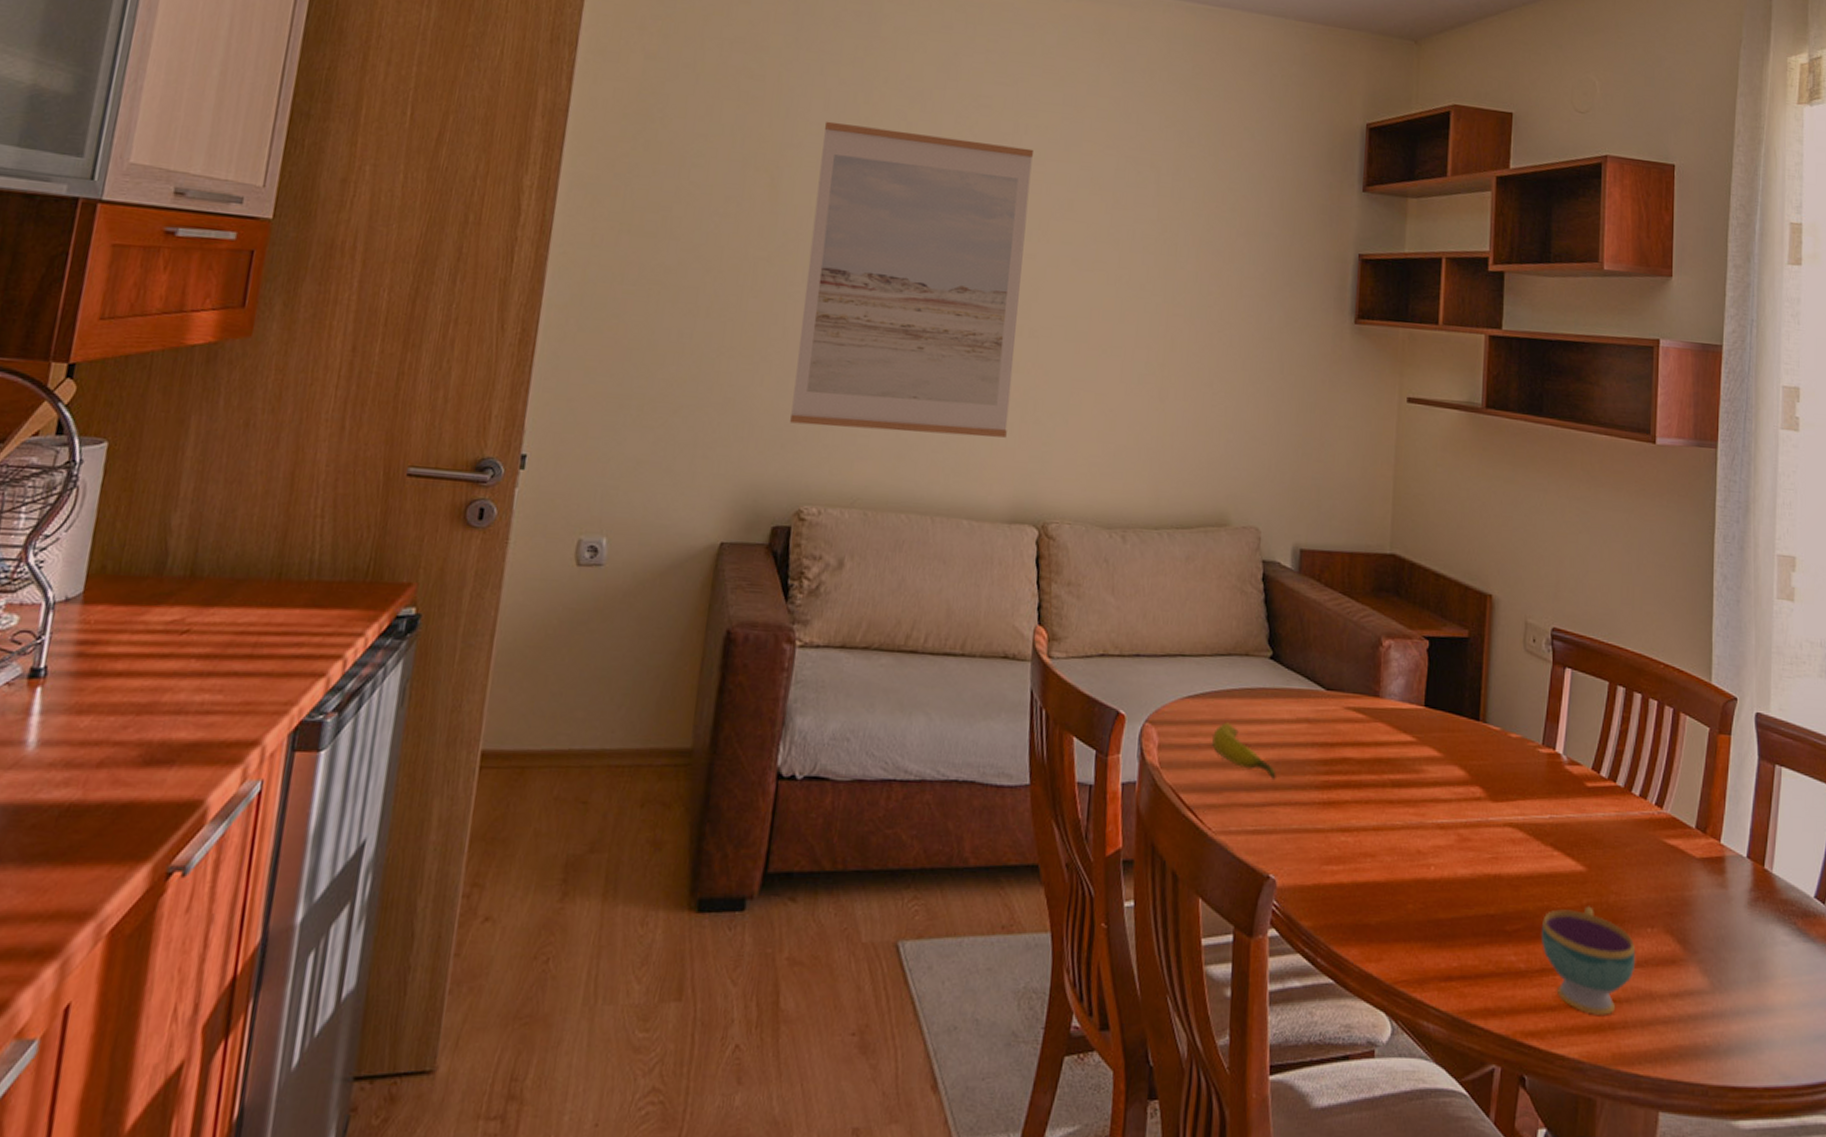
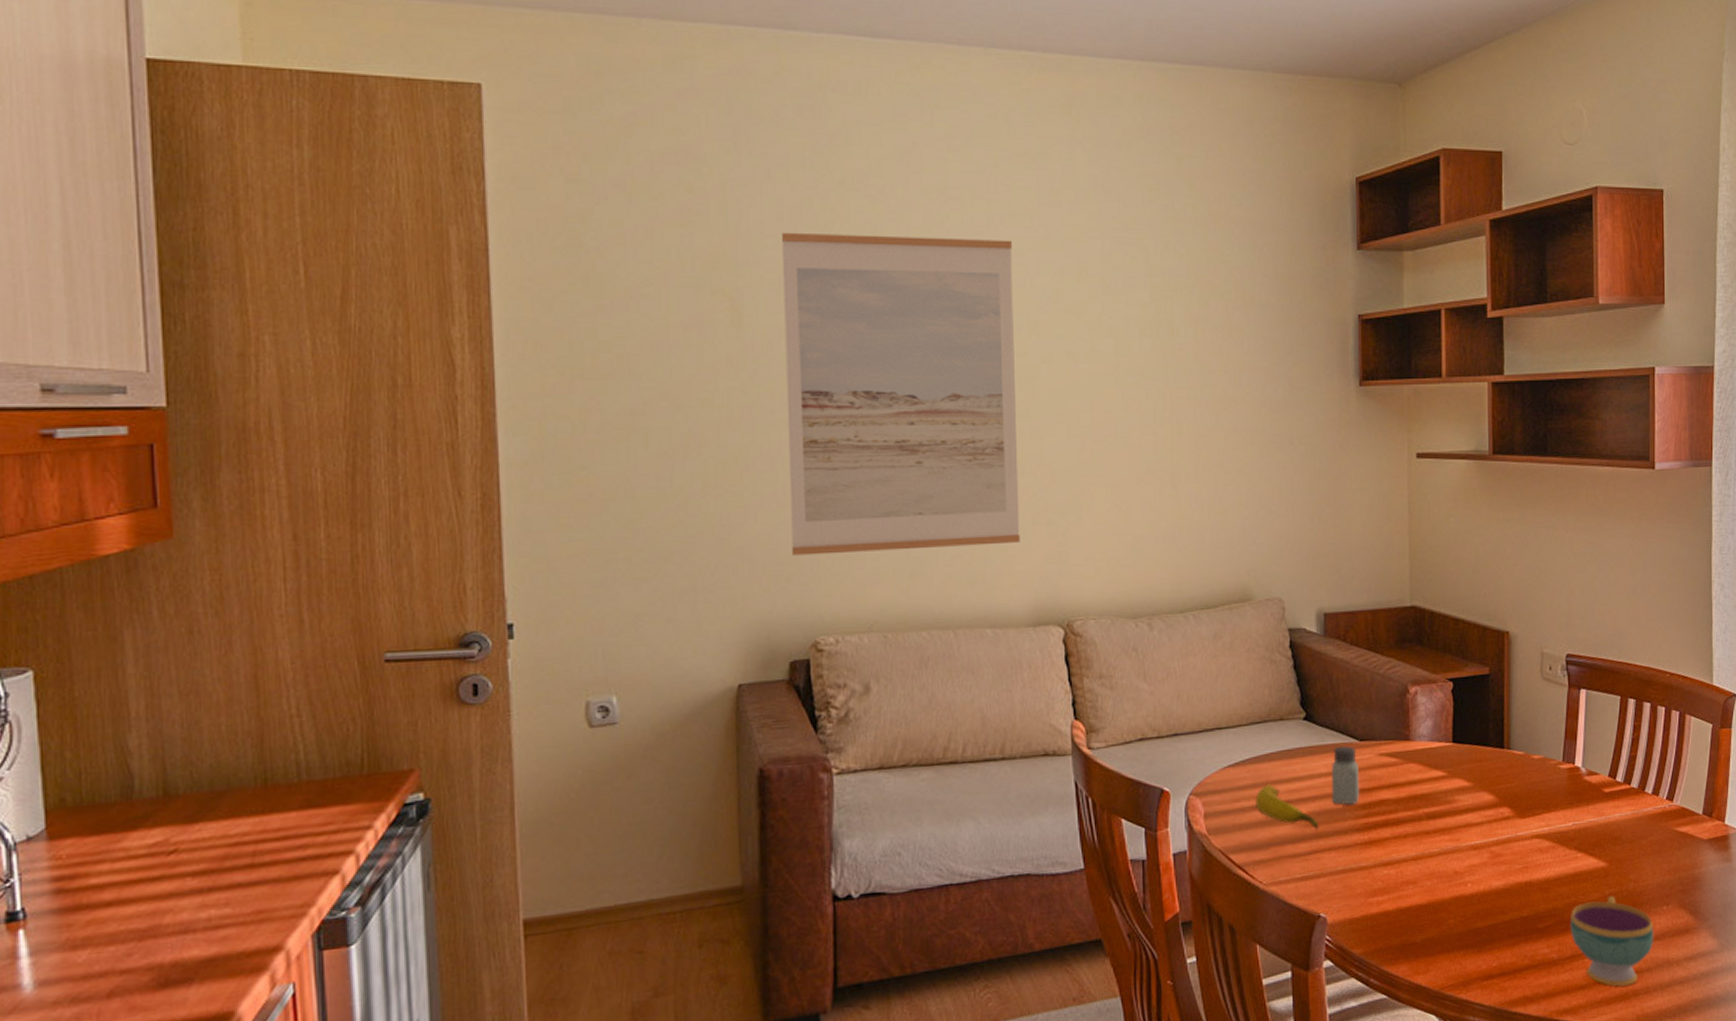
saltshaker: none [1291,692,1323,759] -> present [1331,745,1359,805]

